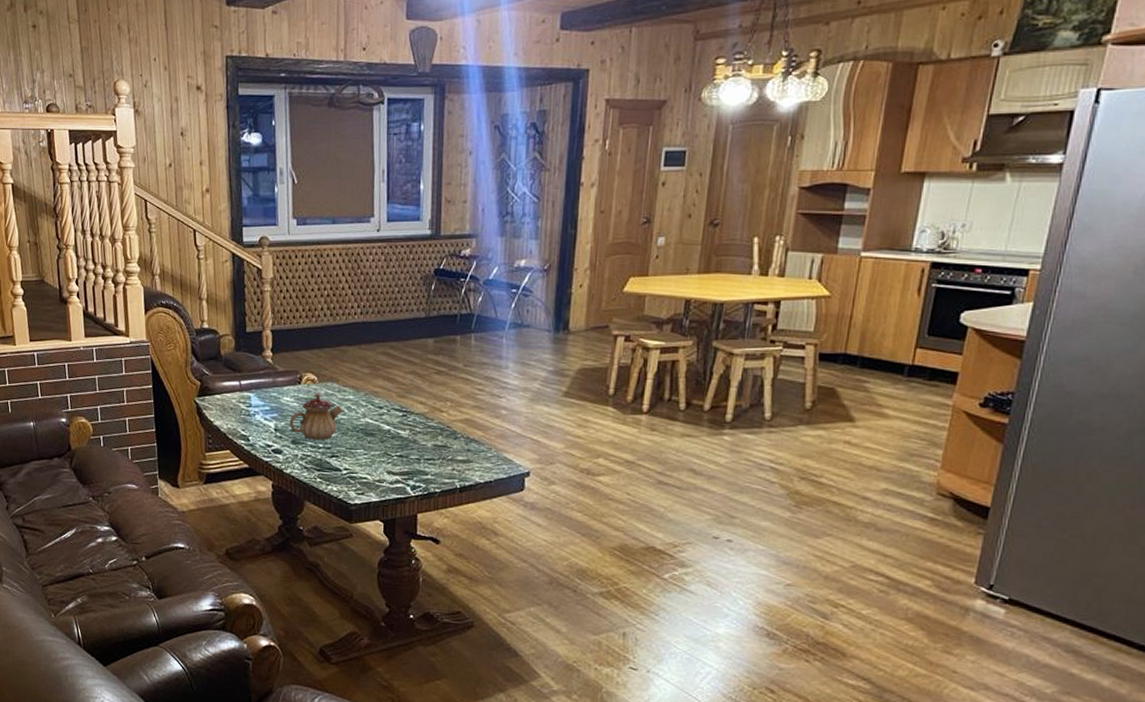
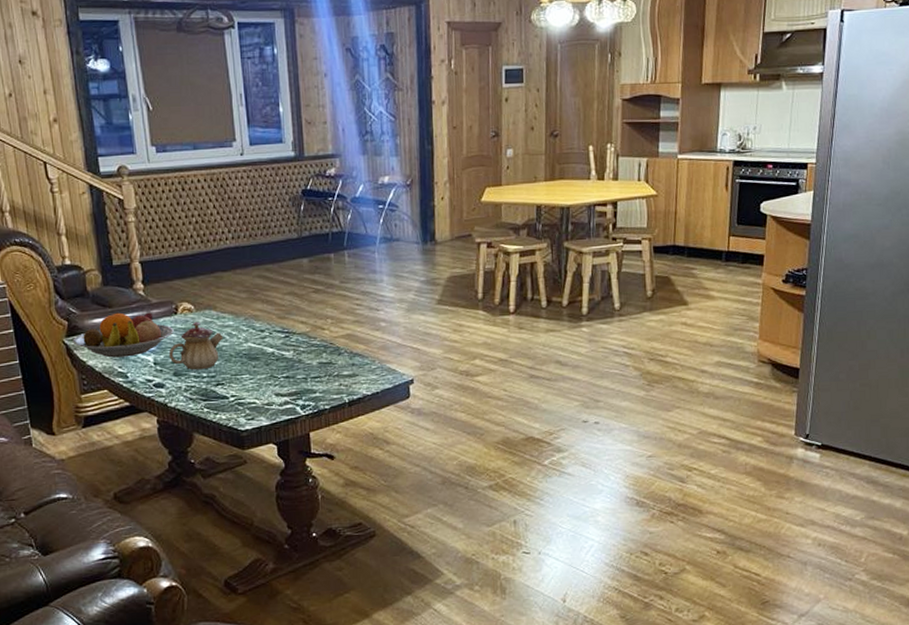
fruit bowl: none [203,377,296,421] -> present [72,312,174,358]

